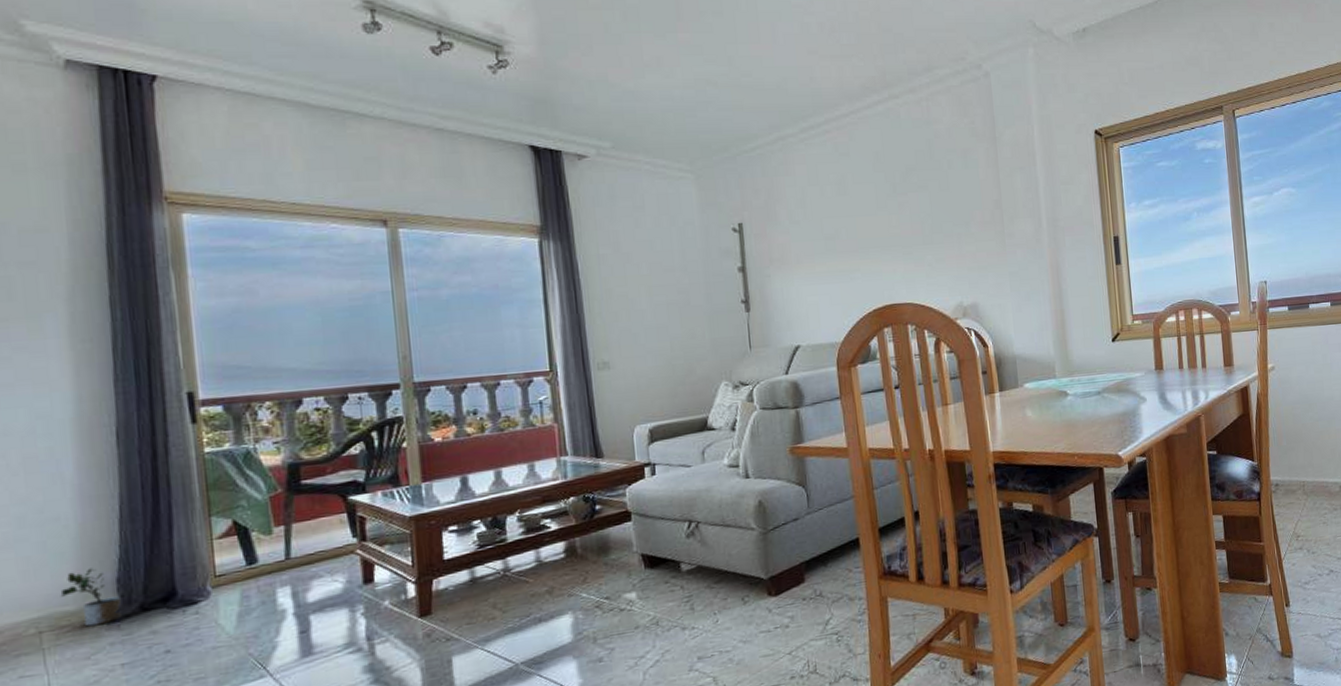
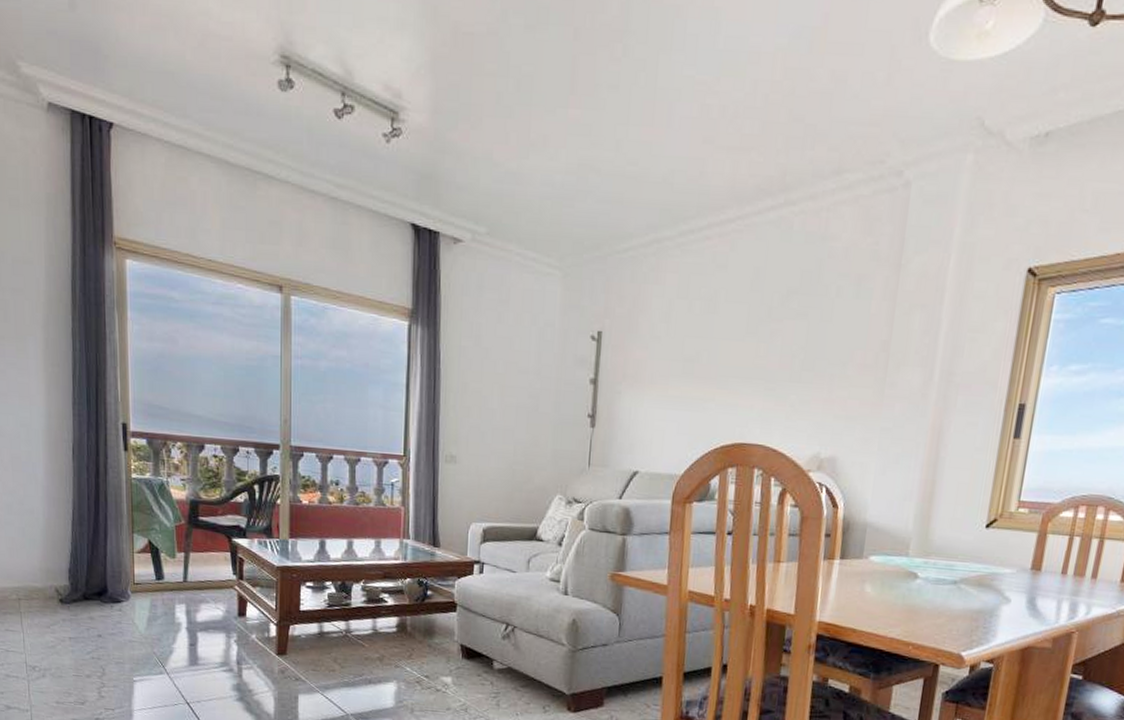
potted plant: present [60,568,122,627] -> none [32,556,71,604]

